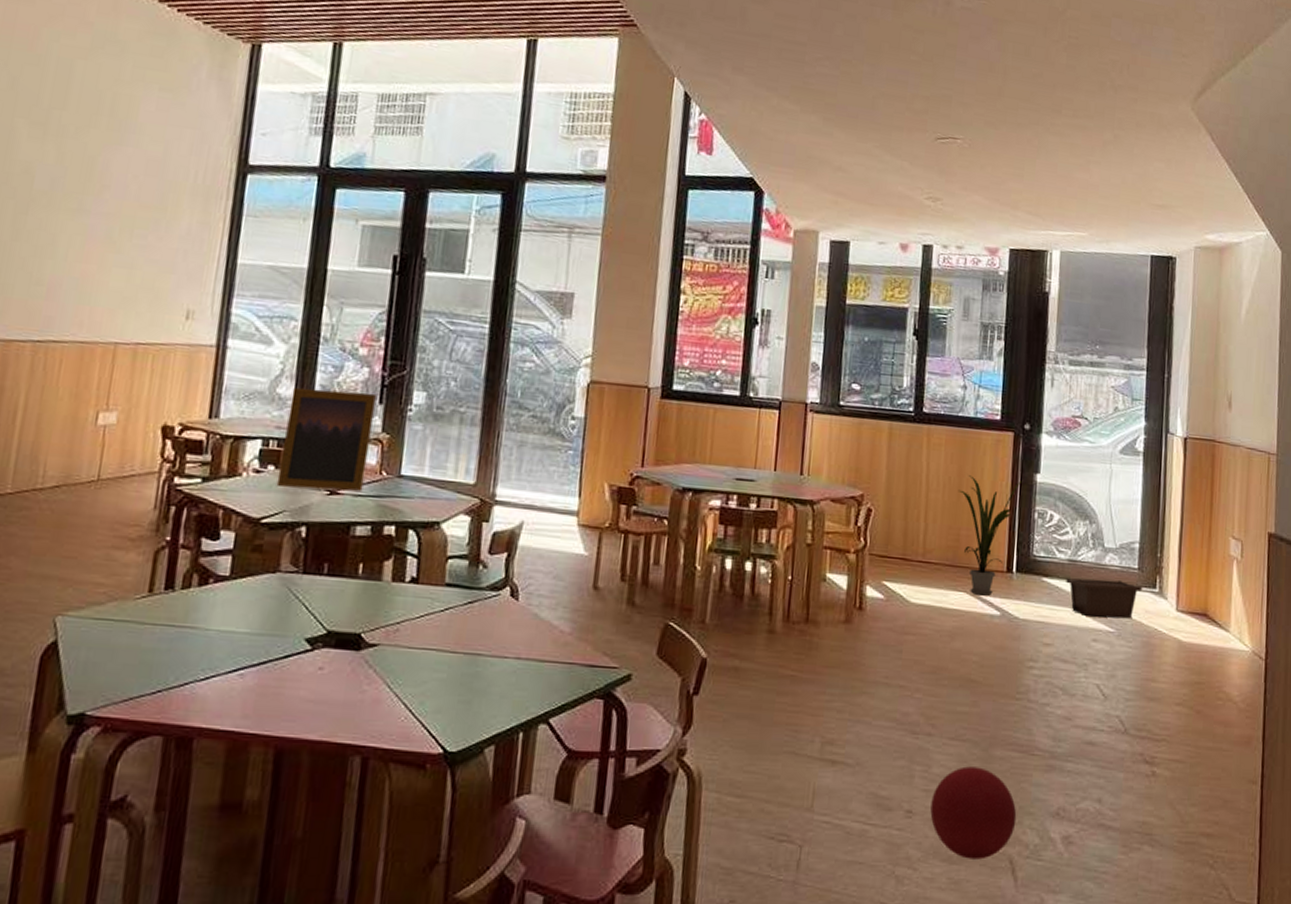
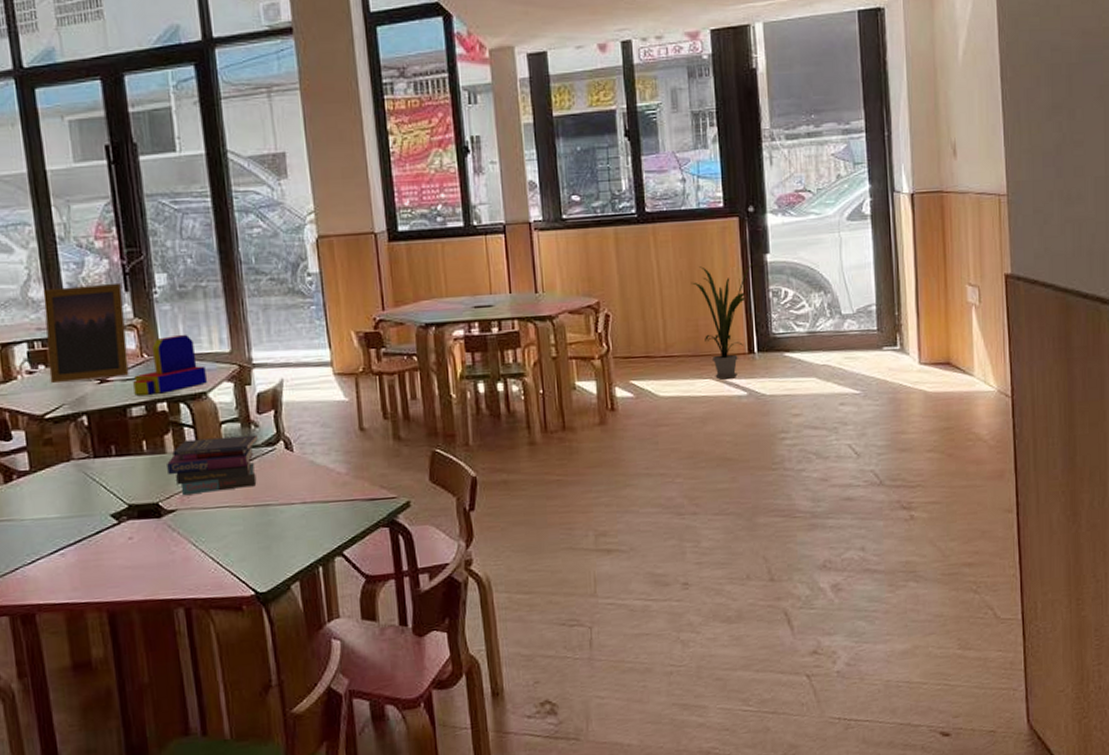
toy blocks: none [363,457,445,517] -> present [133,334,208,396]
books: none [379,570,484,632] -> present [167,434,258,496]
ball: present [930,766,1017,860] -> none [704,535,787,617]
storage bin: present [1066,578,1141,619] -> none [807,344,882,384]

